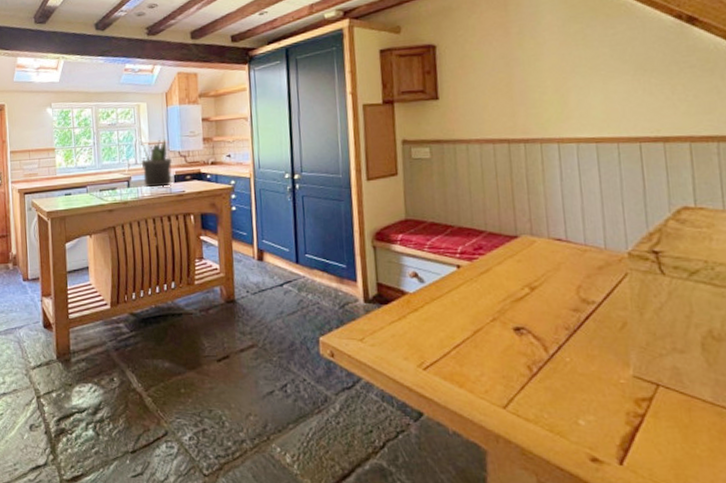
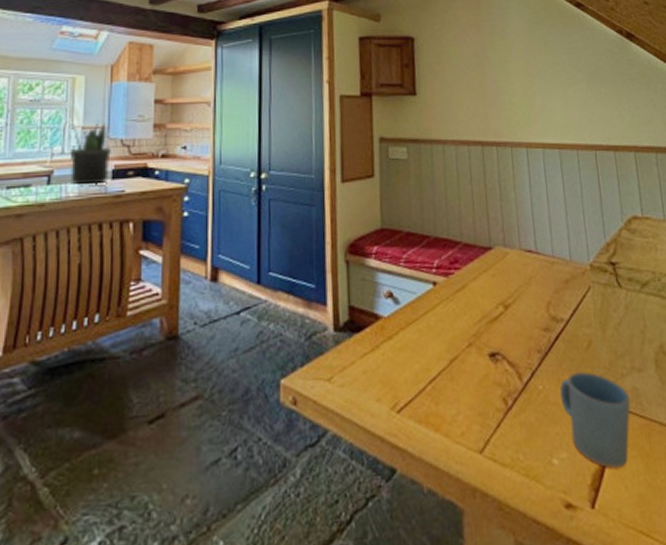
mug: none [588,349,670,434] -> present [559,372,631,469]

